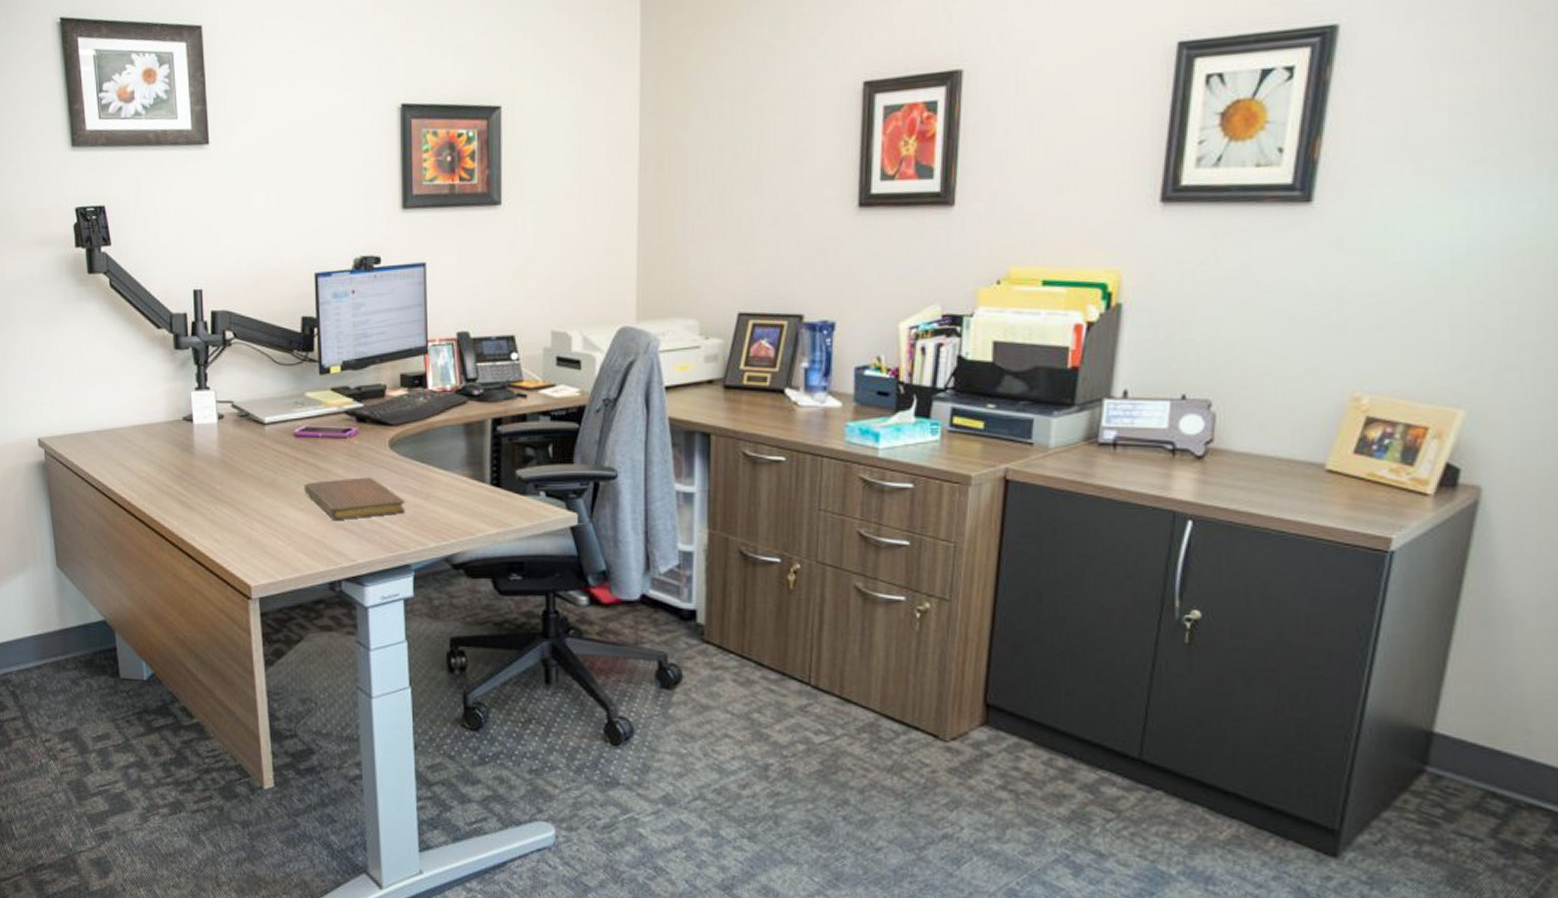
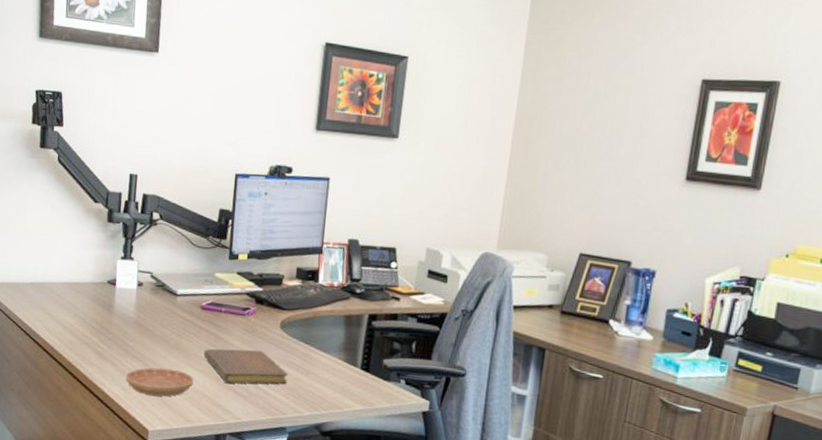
saucer: none [218,511,296,545] -> present [126,367,194,397]

